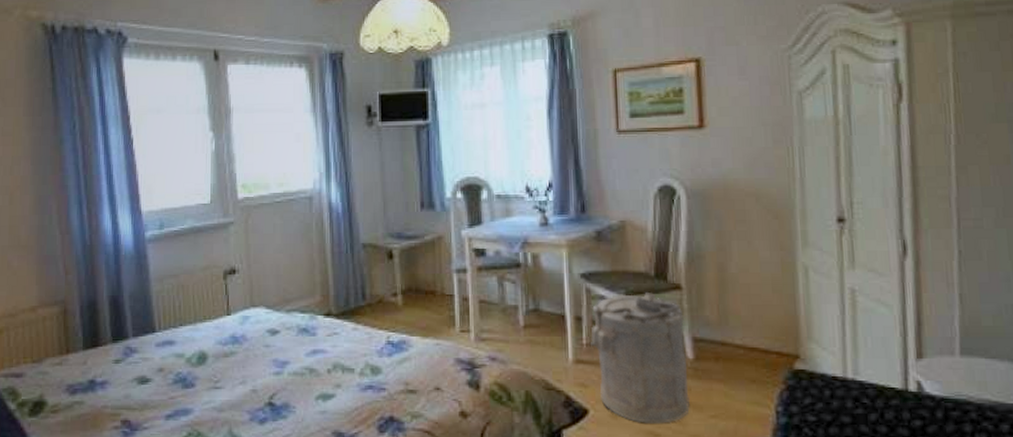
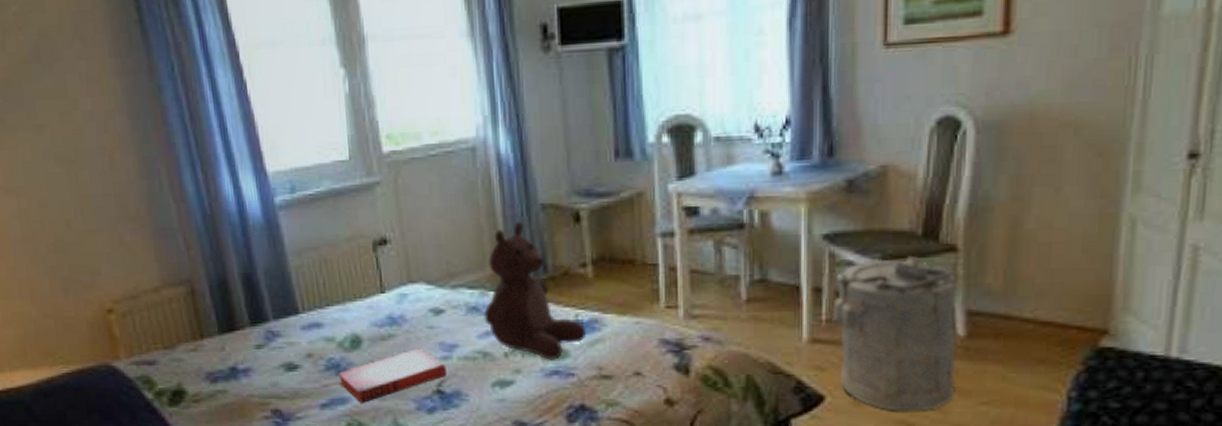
hardback book: none [184,364,278,414] -> present [338,348,446,403]
teddy bear: none [312,257,397,376] -> present [484,221,587,360]

